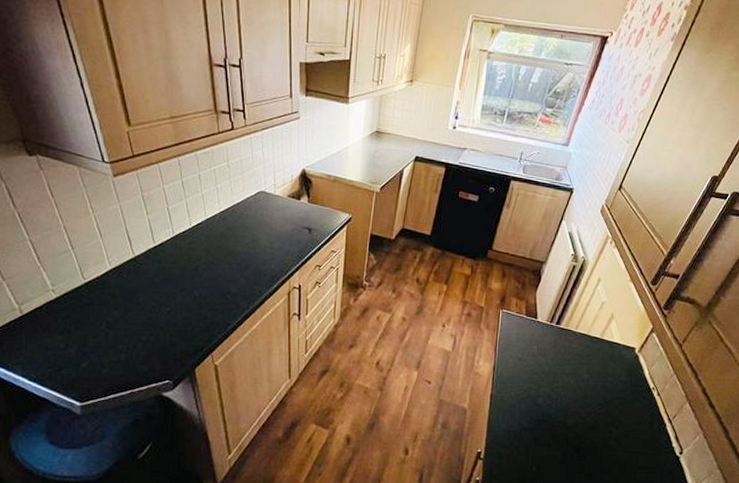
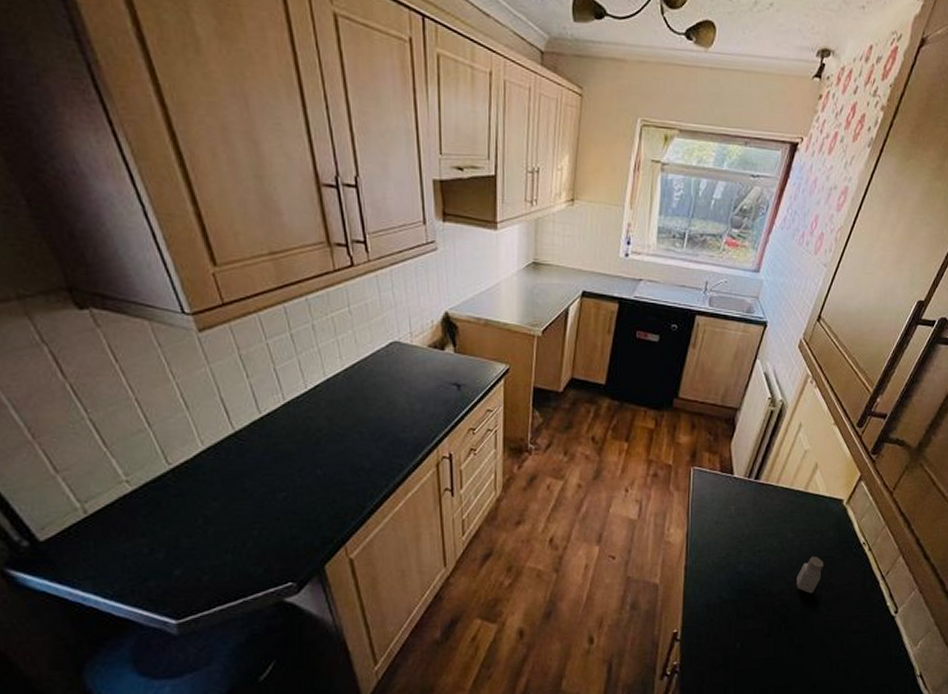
pepper shaker: none [589,396,615,429] -> present [796,556,823,594]

